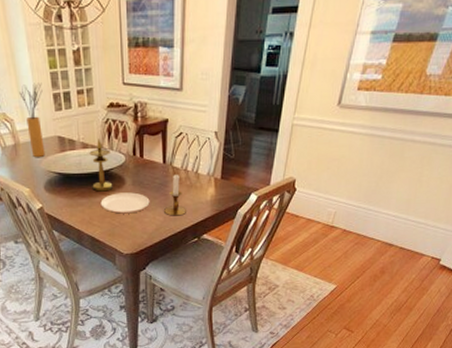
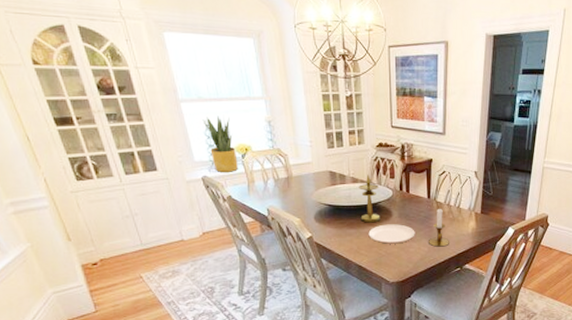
vase: present [19,83,45,158] -> none [294,123,316,190]

